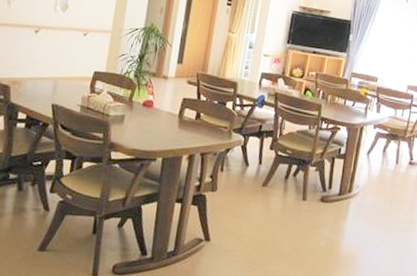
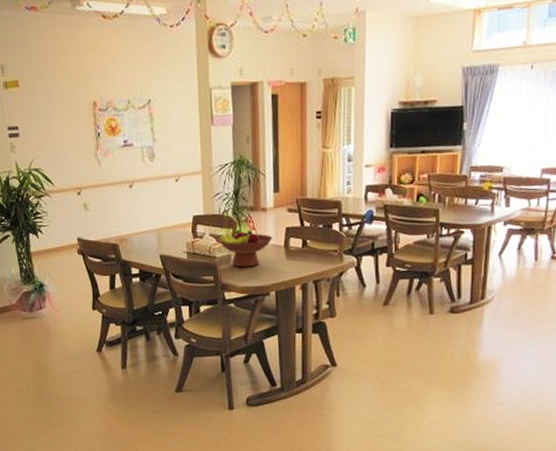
fruit bowl: none [114,91,169,131] -> present [218,229,273,268]

